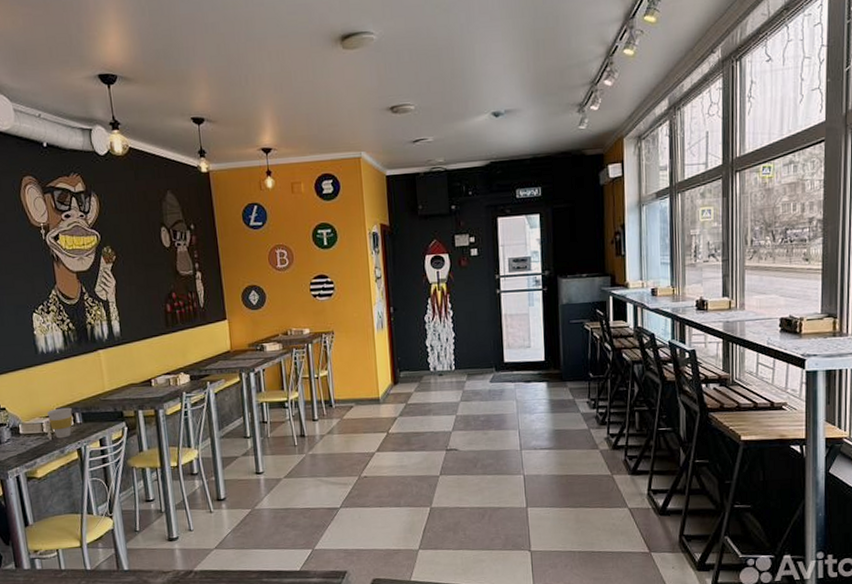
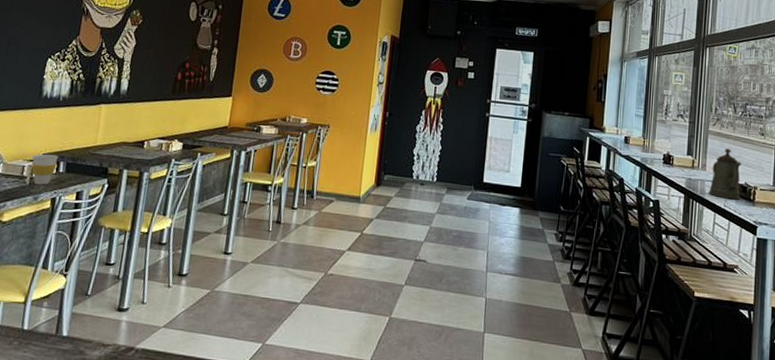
coffee pot: none [749,282,786,336] -> present [709,149,742,200]

